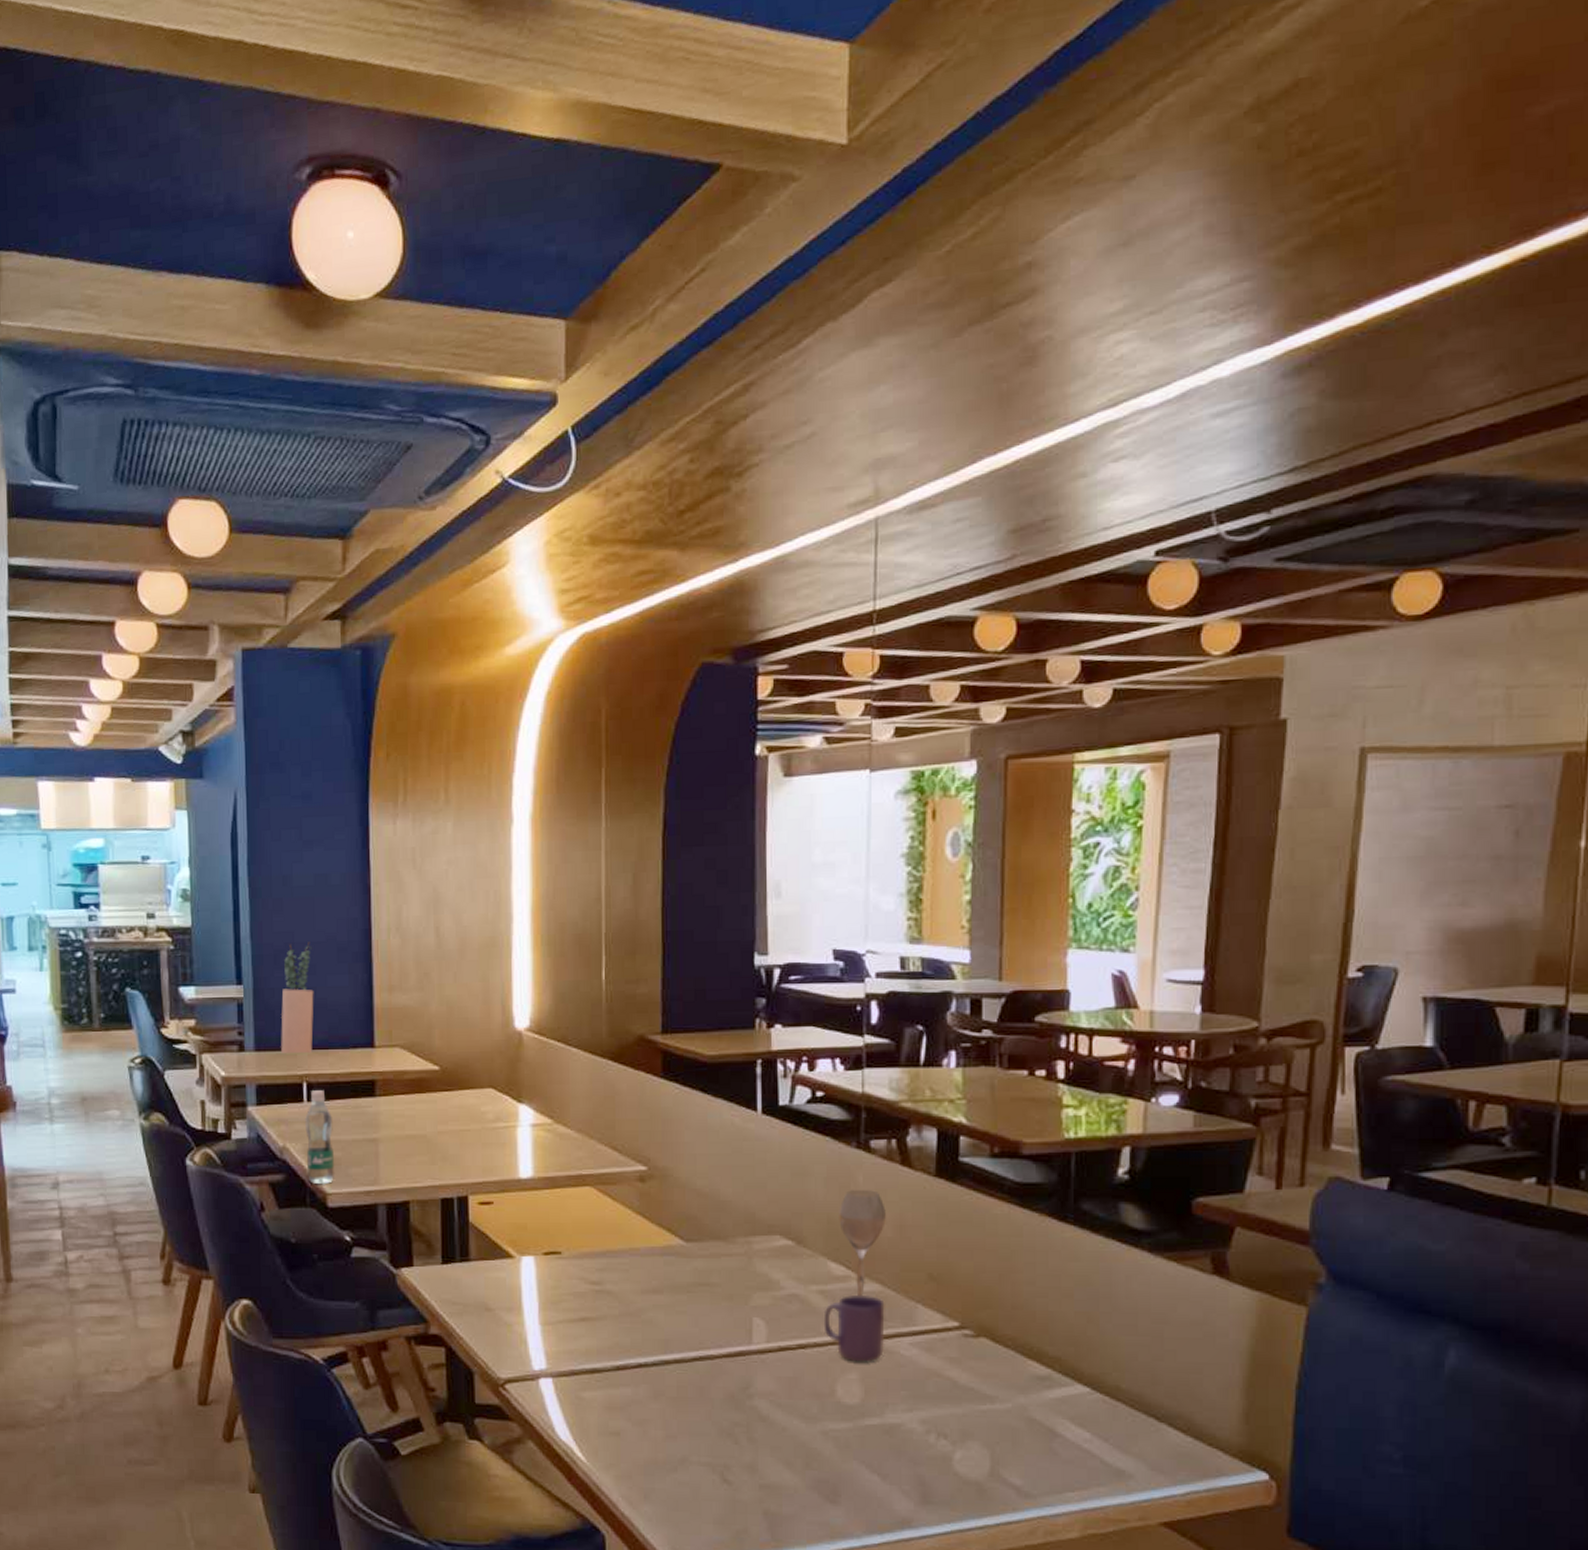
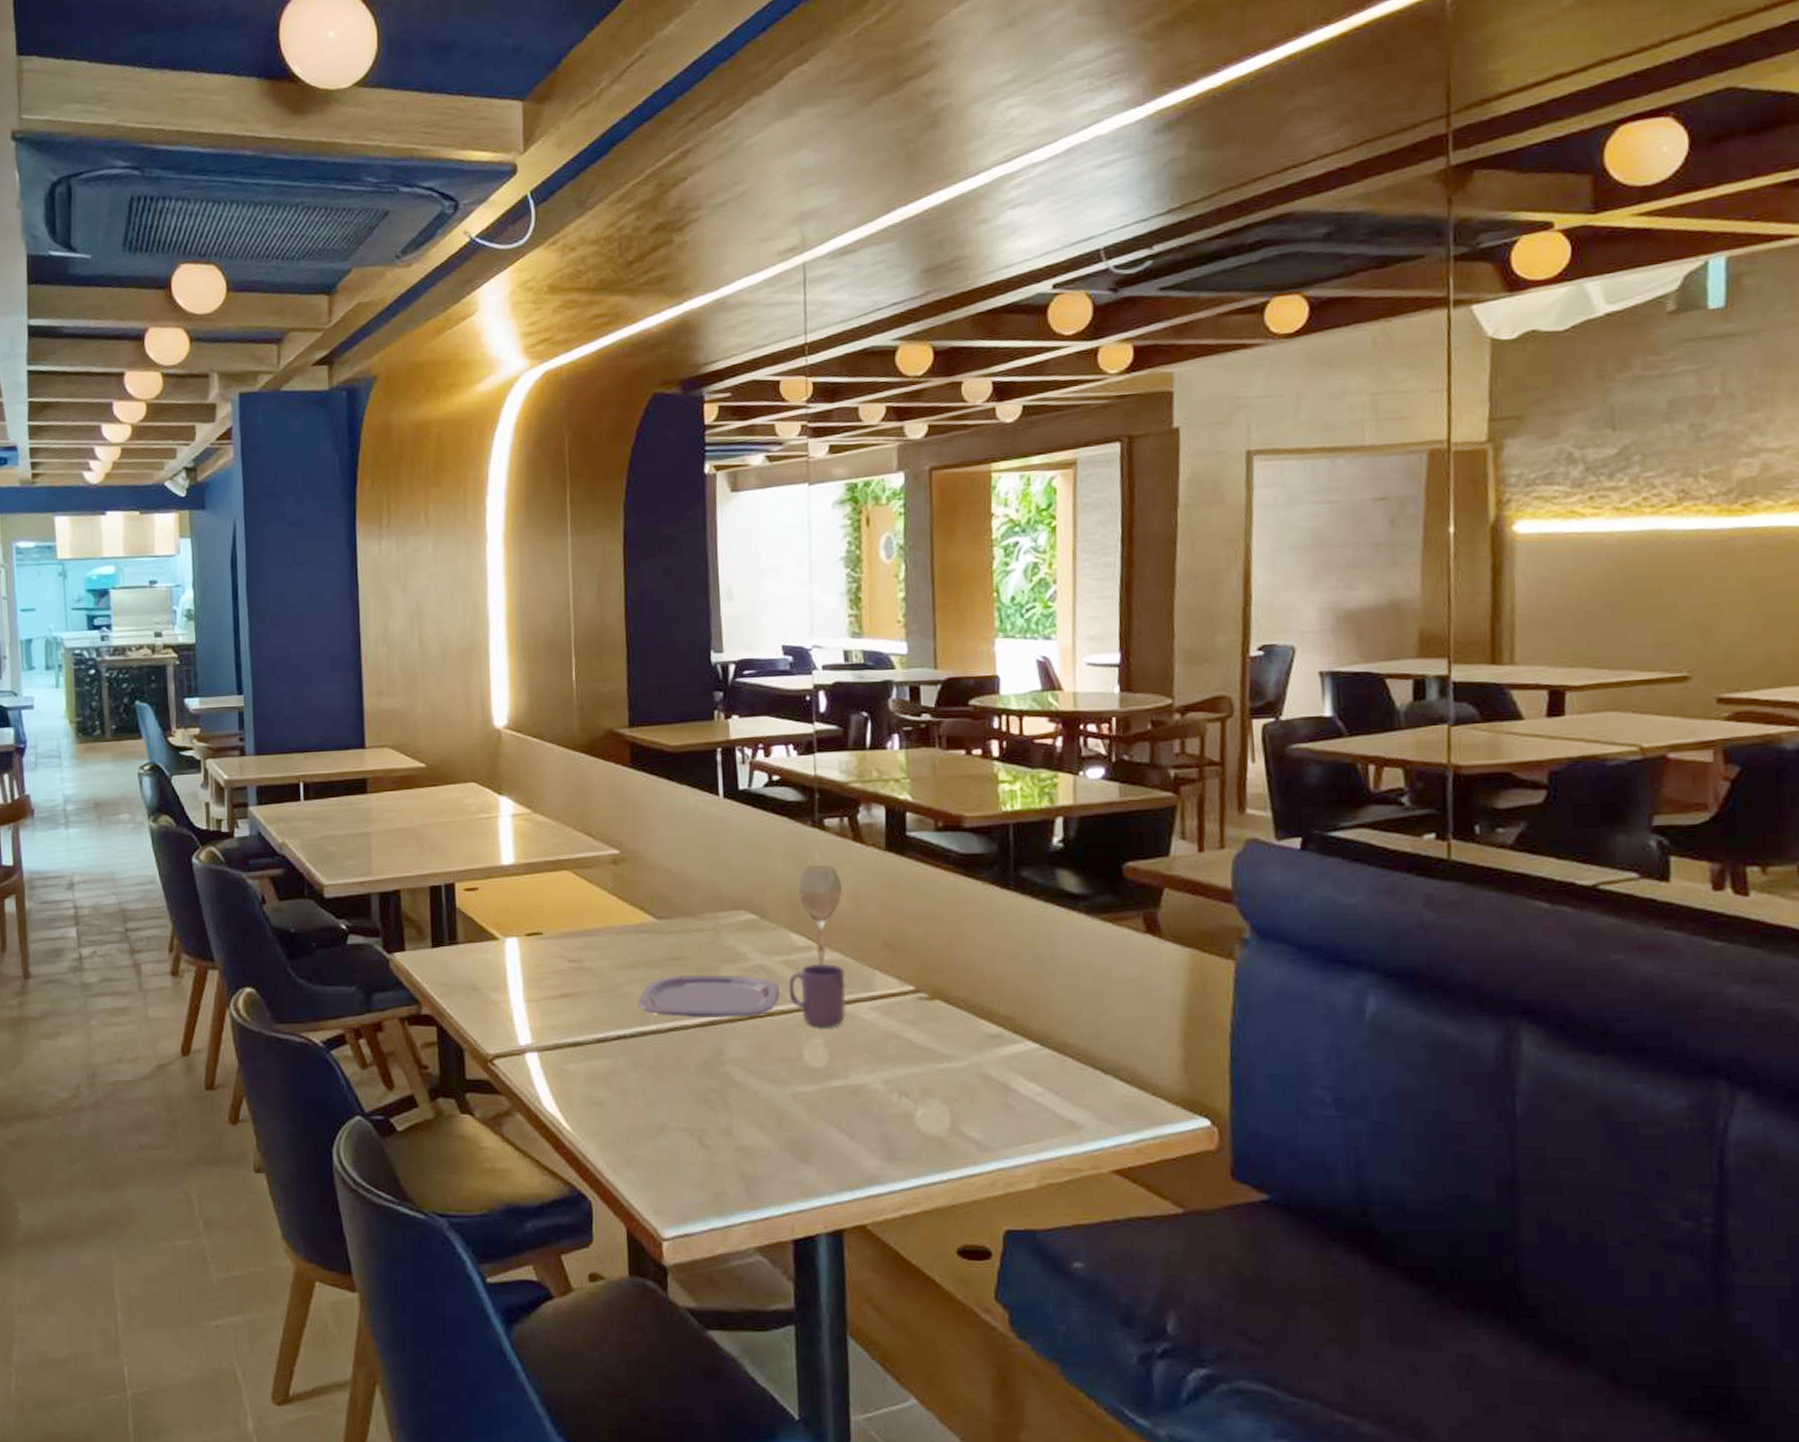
vase: present [281,942,314,1054] -> none [279,653,309,757]
bottle: present [305,1090,335,1185] -> none [302,789,331,877]
plate: none [661,1302,813,1349] -> present [638,975,779,1018]

